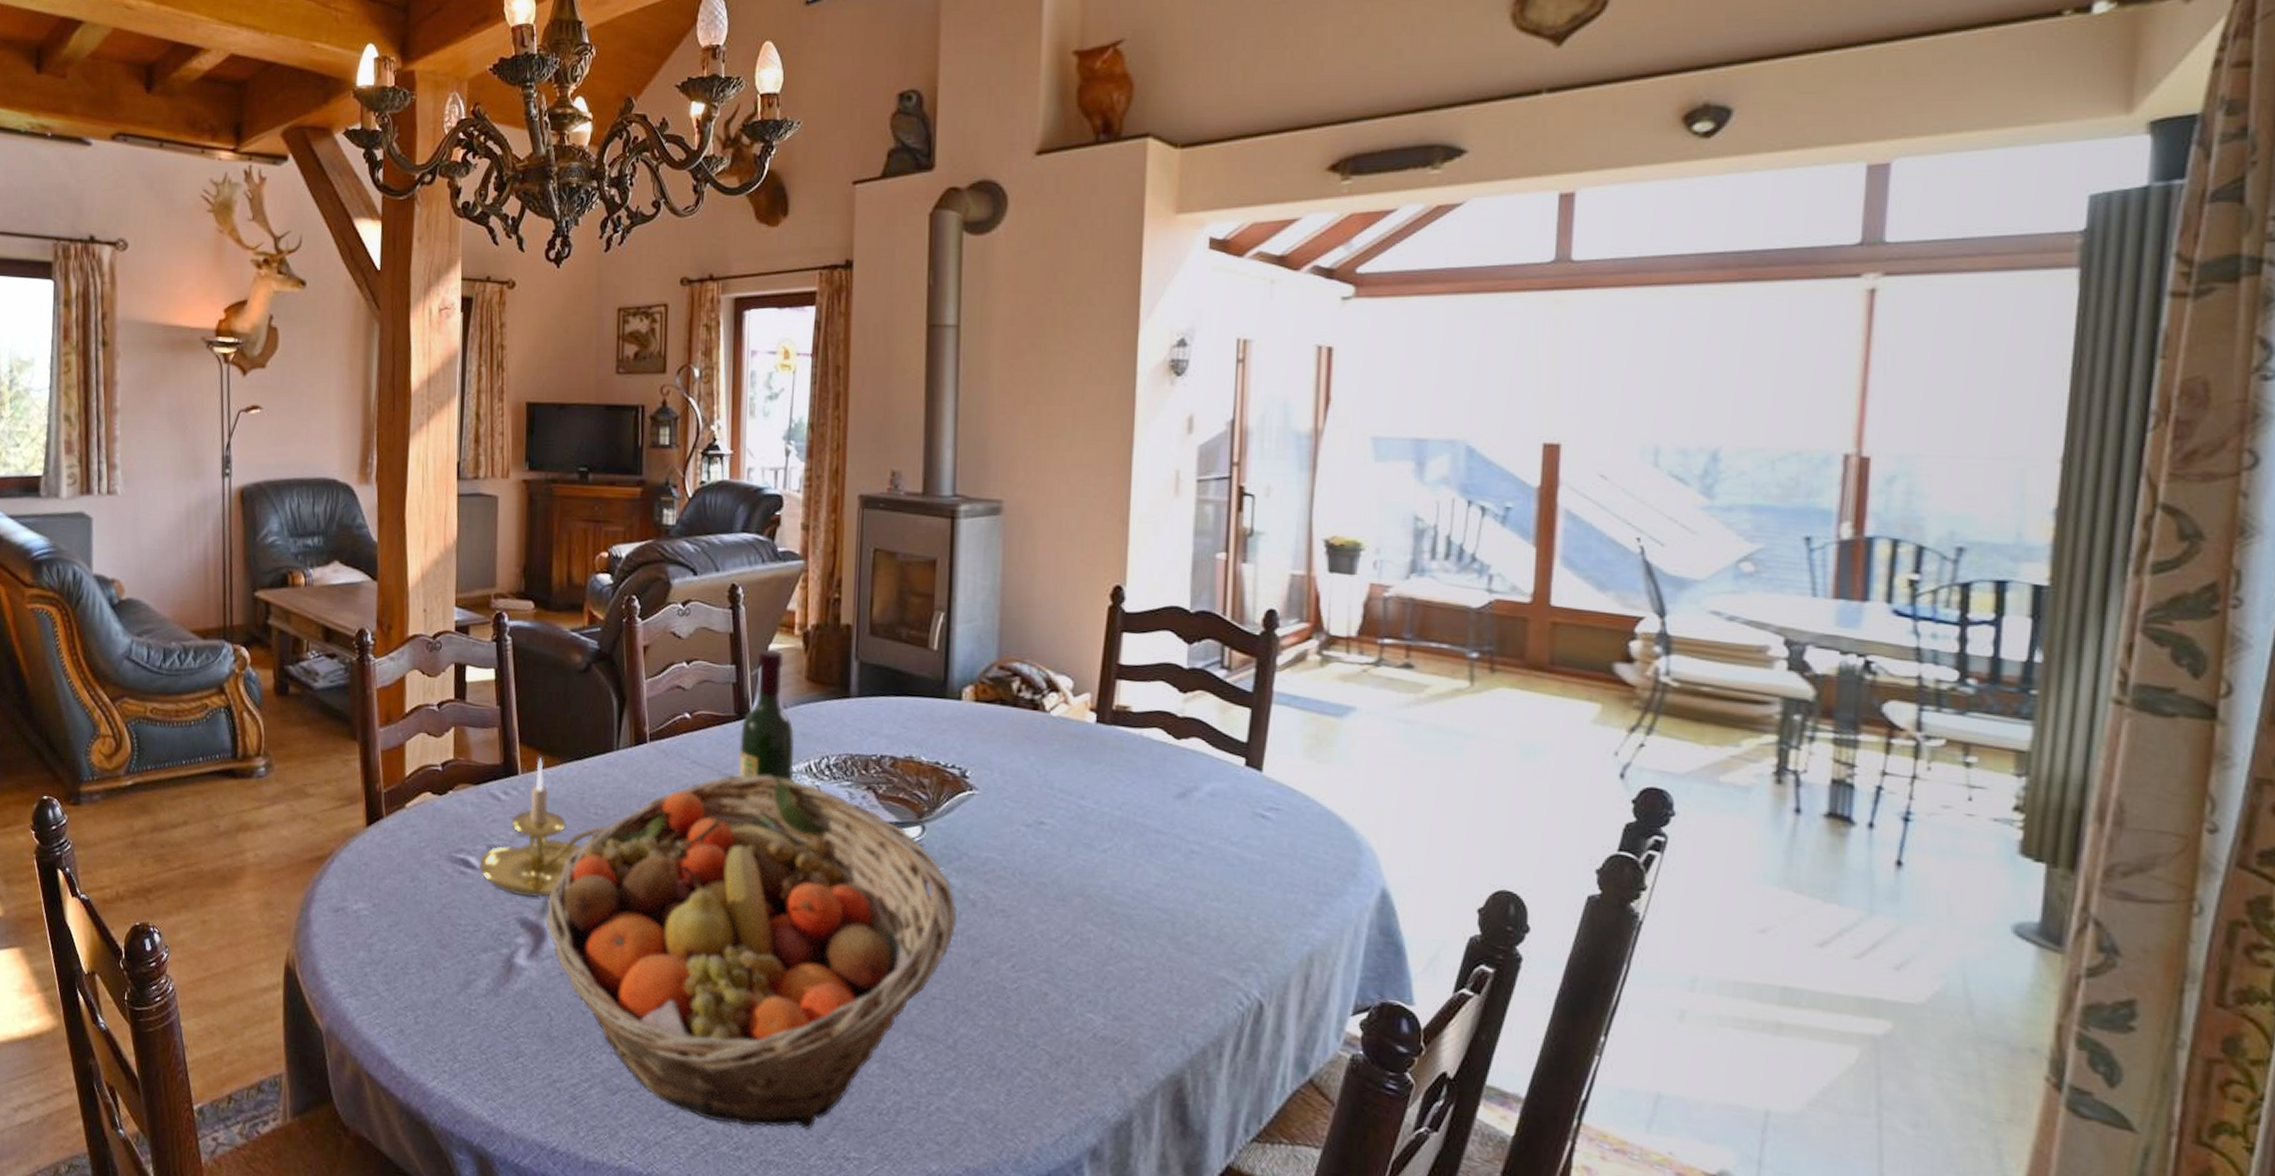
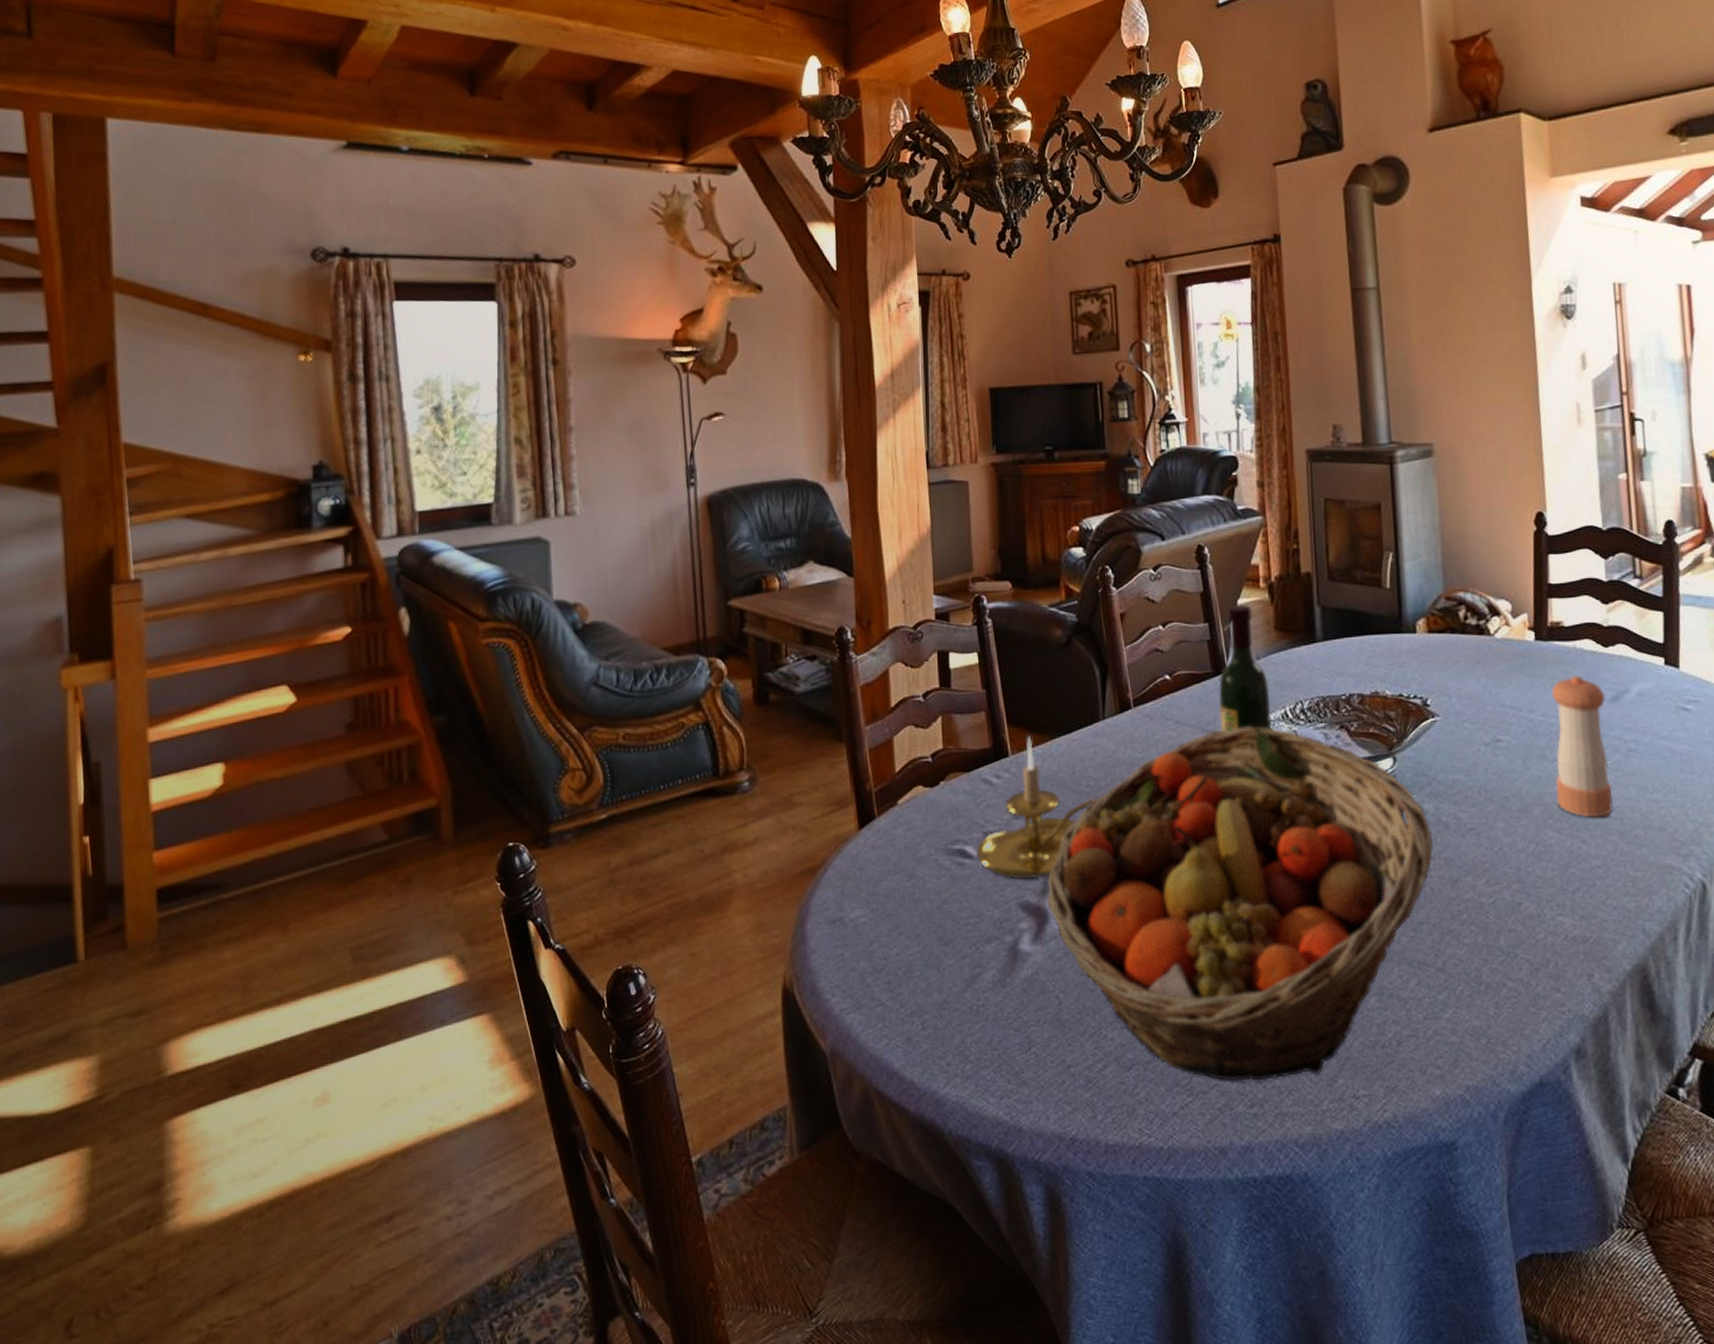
pepper shaker: none [1100,765,1171,918] -> present [1551,676,1614,818]

